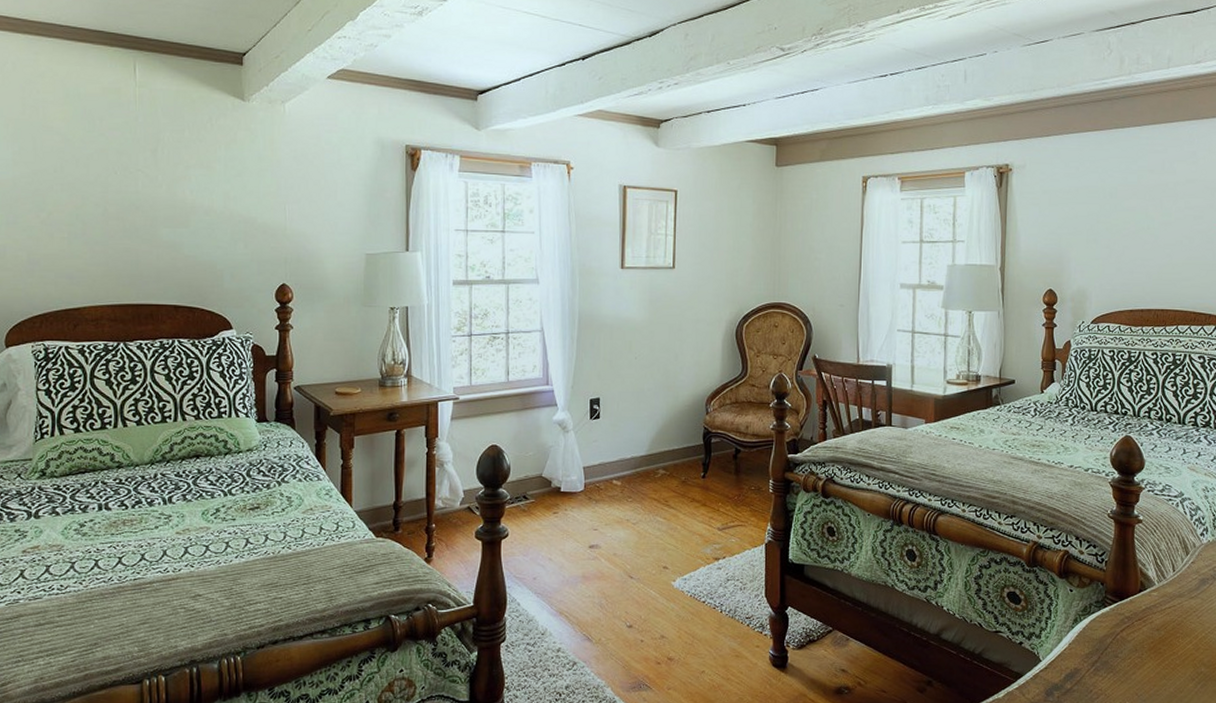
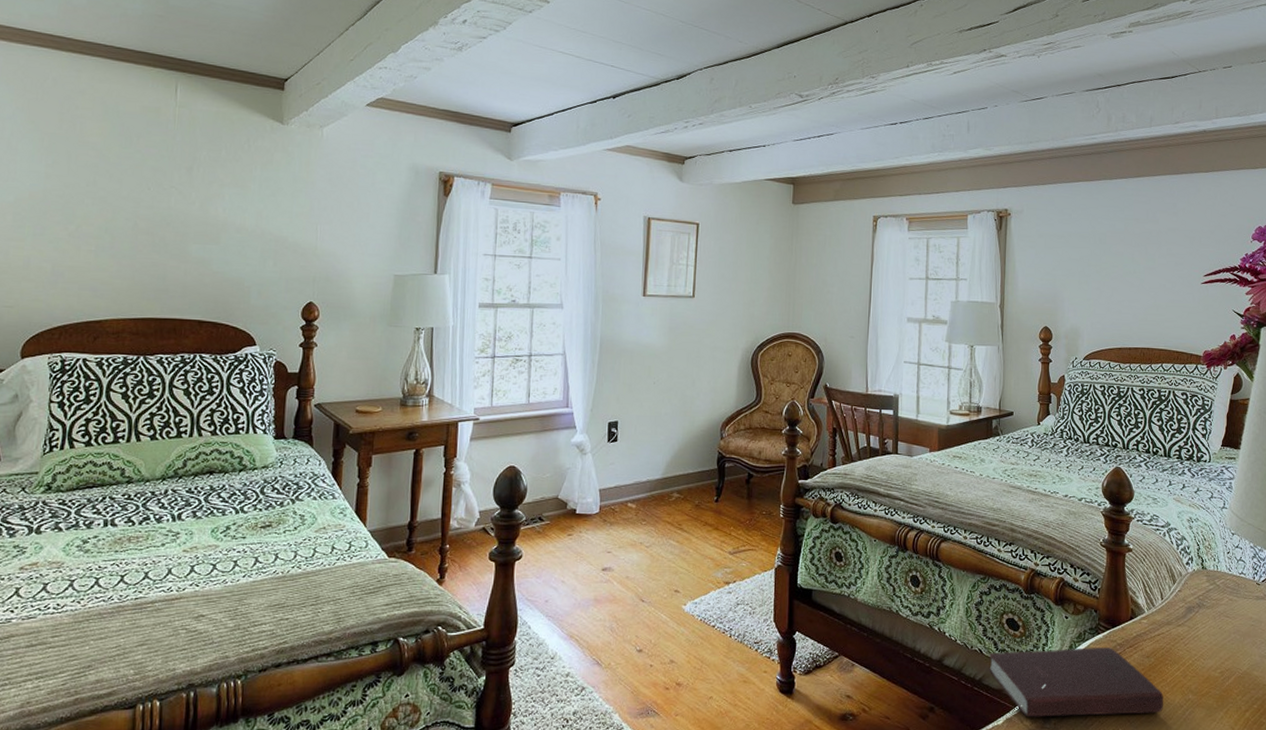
book: none [988,621,1174,691] -> present [988,647,1163,717]

